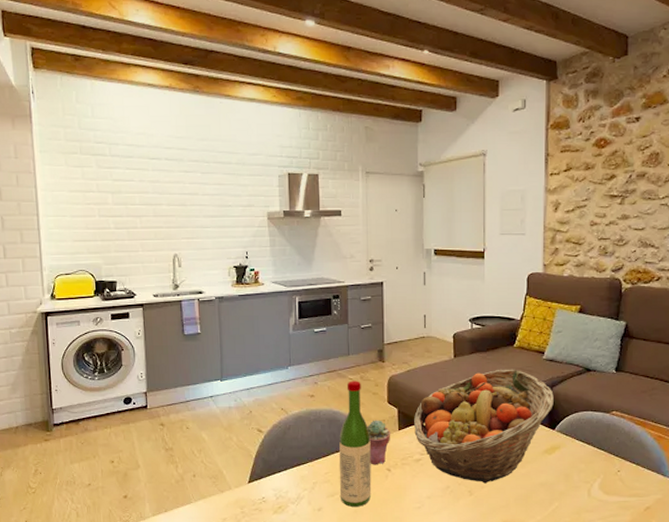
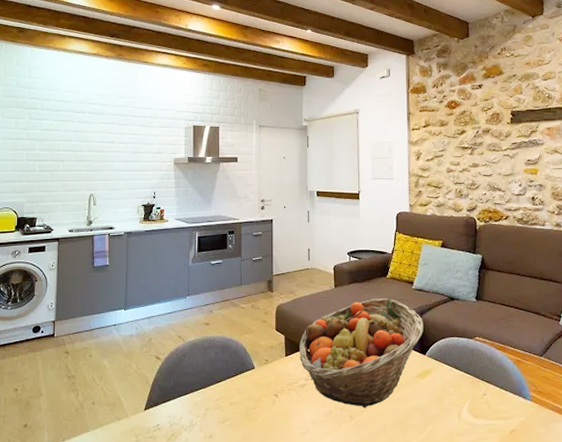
wine bottle: present [339,381,372,507] -> none [230,309,260,433]
potted succulent: present [367,420,391,465] -> none [256,346,279,391]

